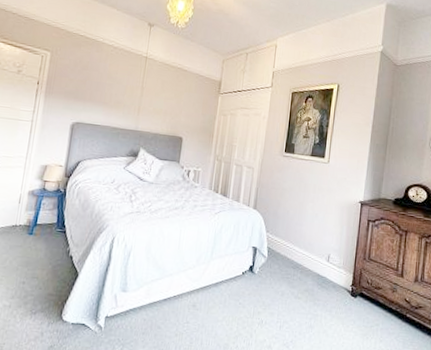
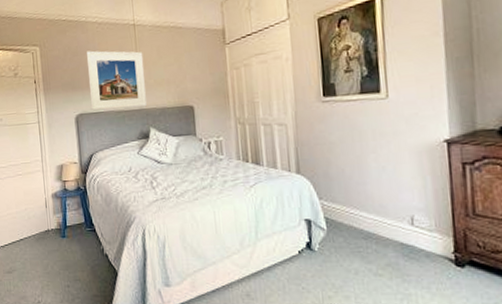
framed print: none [89,68,149,130] -> present [86,50,147,110]

